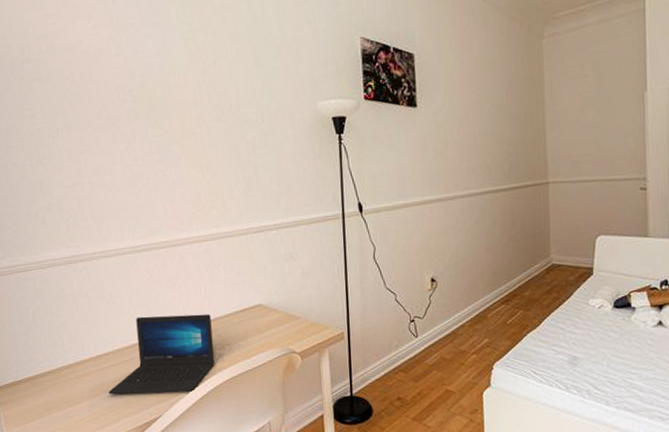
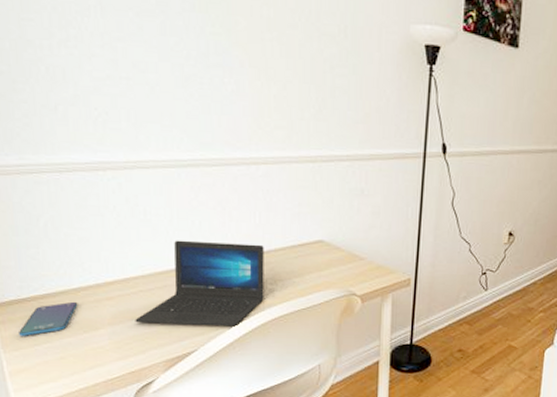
smartphone: none [17,379,61,414] -> present [19,301,77,336]

